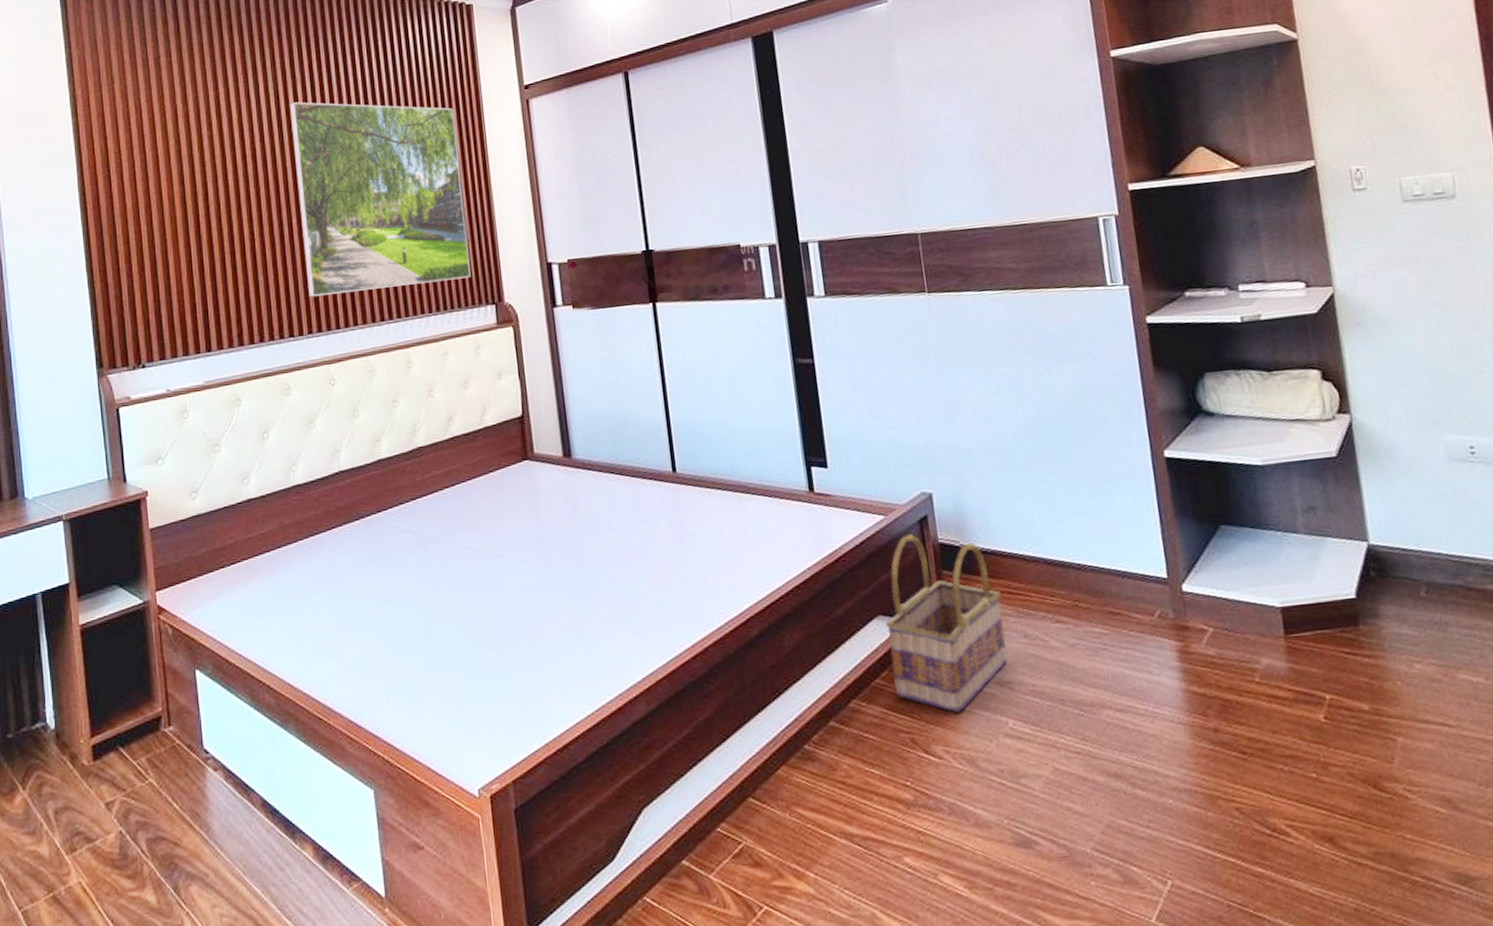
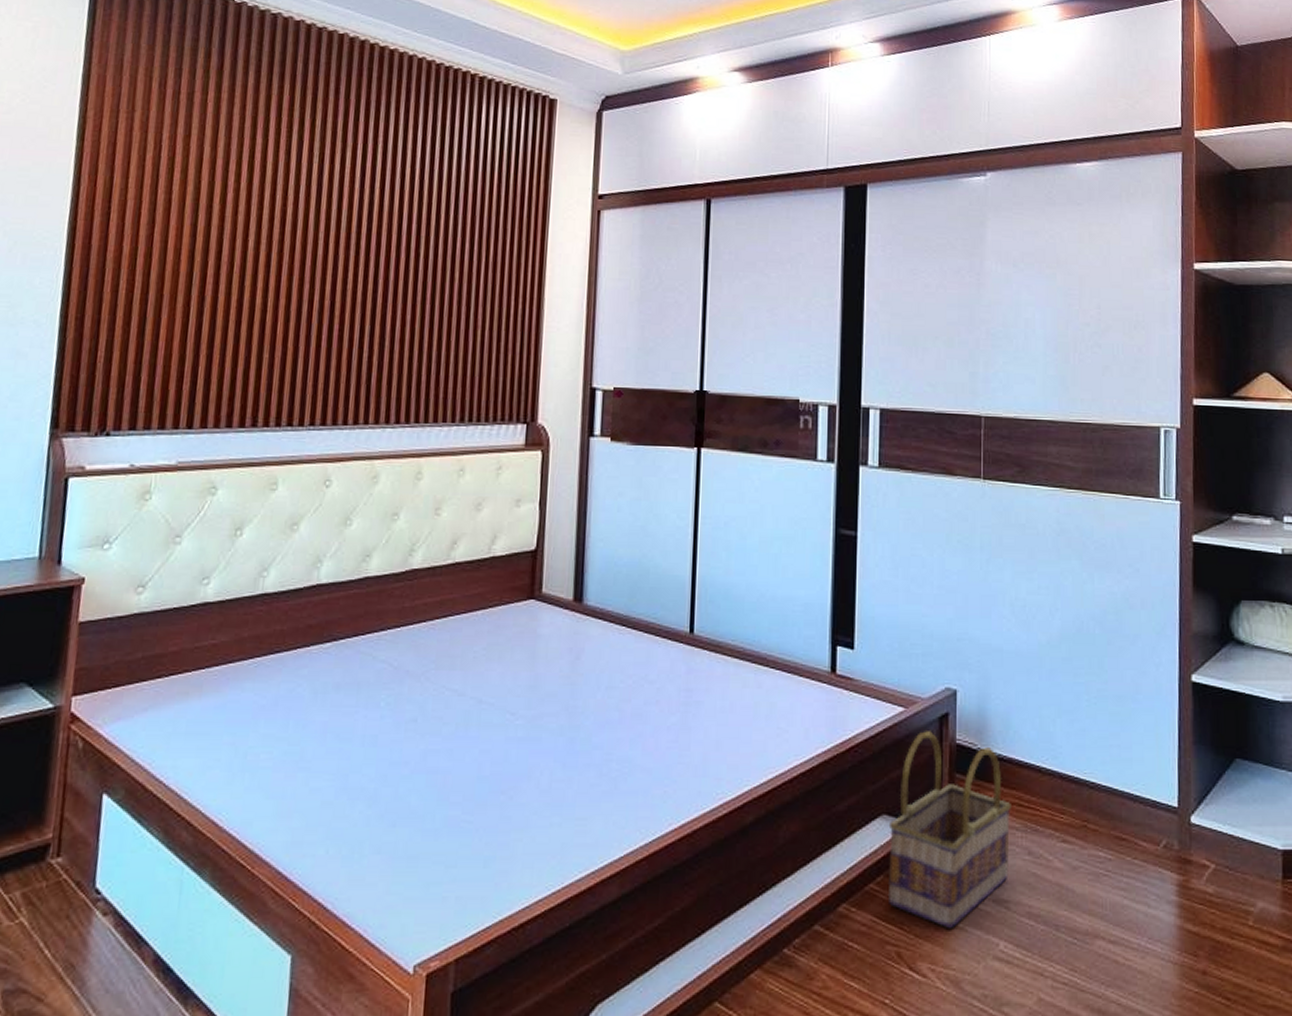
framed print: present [289,102,471,297] -> none [318,169,517,391]

